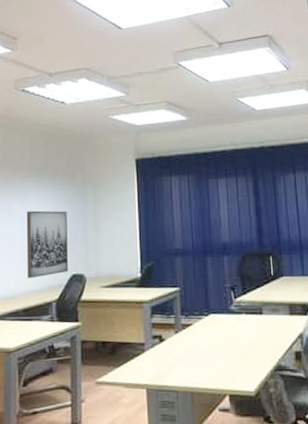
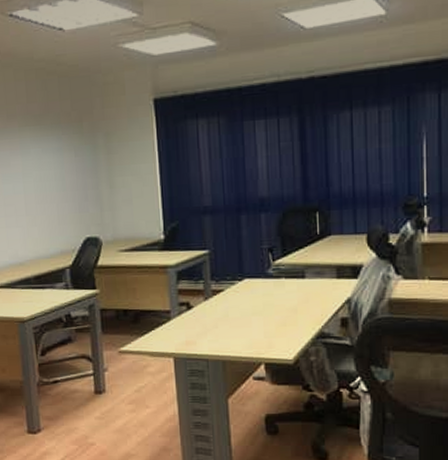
wall art: present [26,210,69,278] -> none [28,165,82,243]

